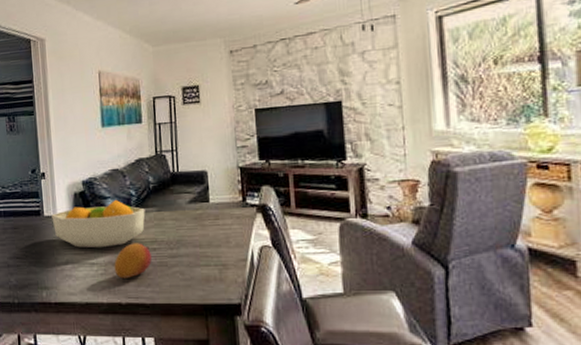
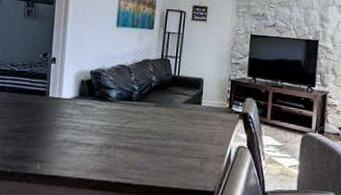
fruit bowl: present [51,199,145,248] -> none [56,91,145,132]
fruit: present [114,243,152,279] -> none [108,131,144,161]

